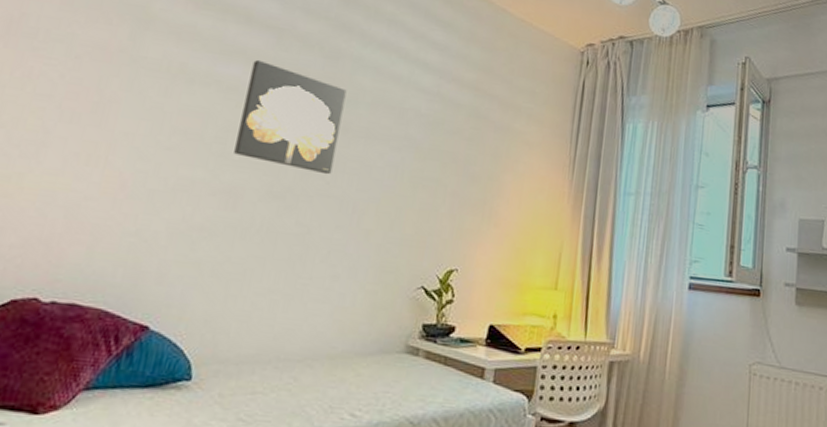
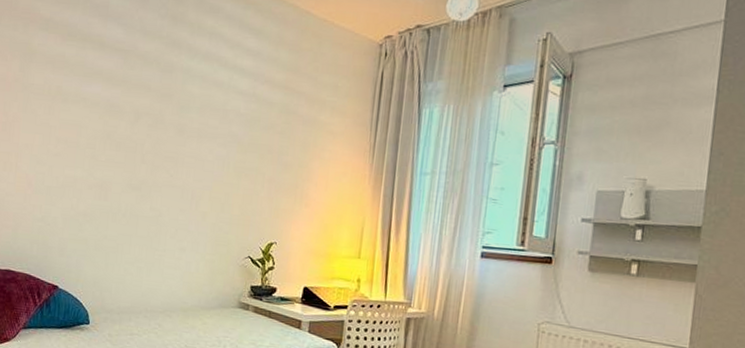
wall art: present [234,59,347,175] -> none [101,78,180,169]

